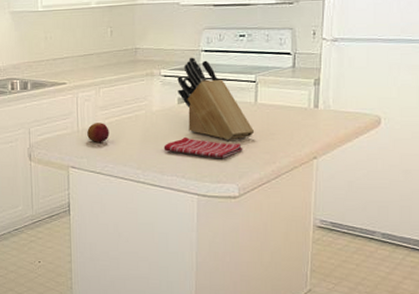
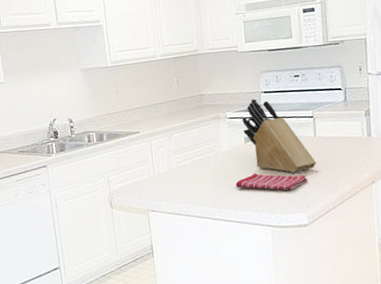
fruit: present [87,123,109,142] -> none [163,166,184,185]

